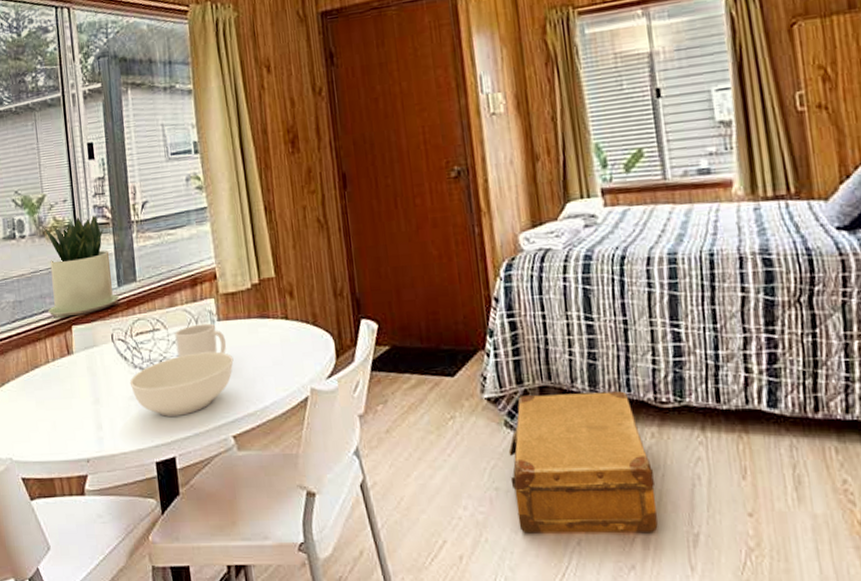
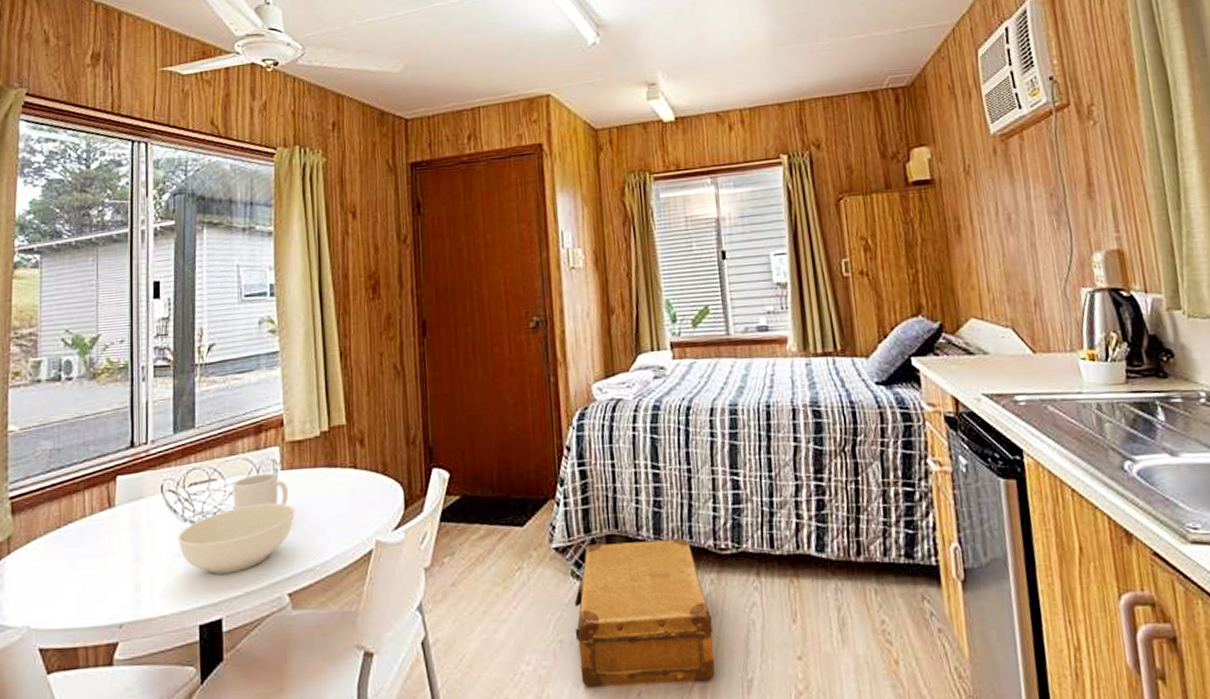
planter: present [43,215,120,317] -> none [90,357,175,467]

